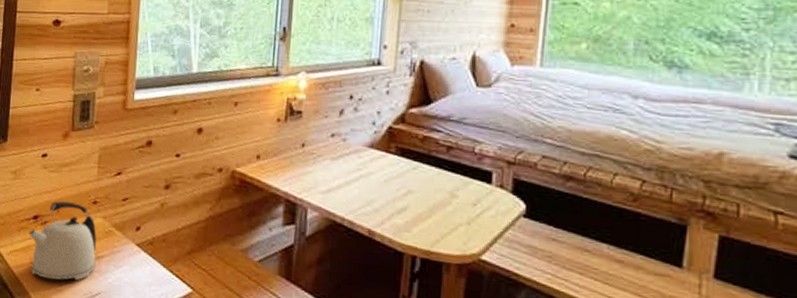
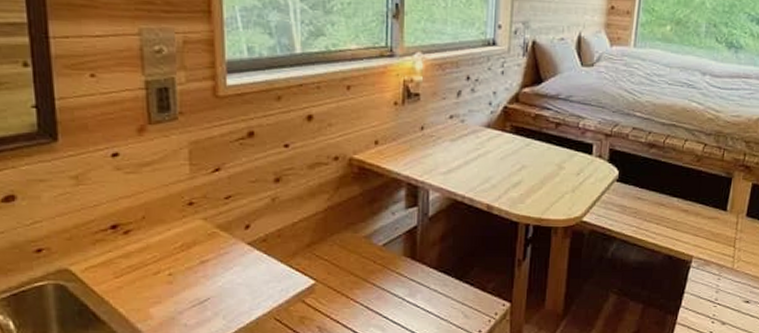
kettle: present [28,201,97,281] -> none [107,206,200,292]

